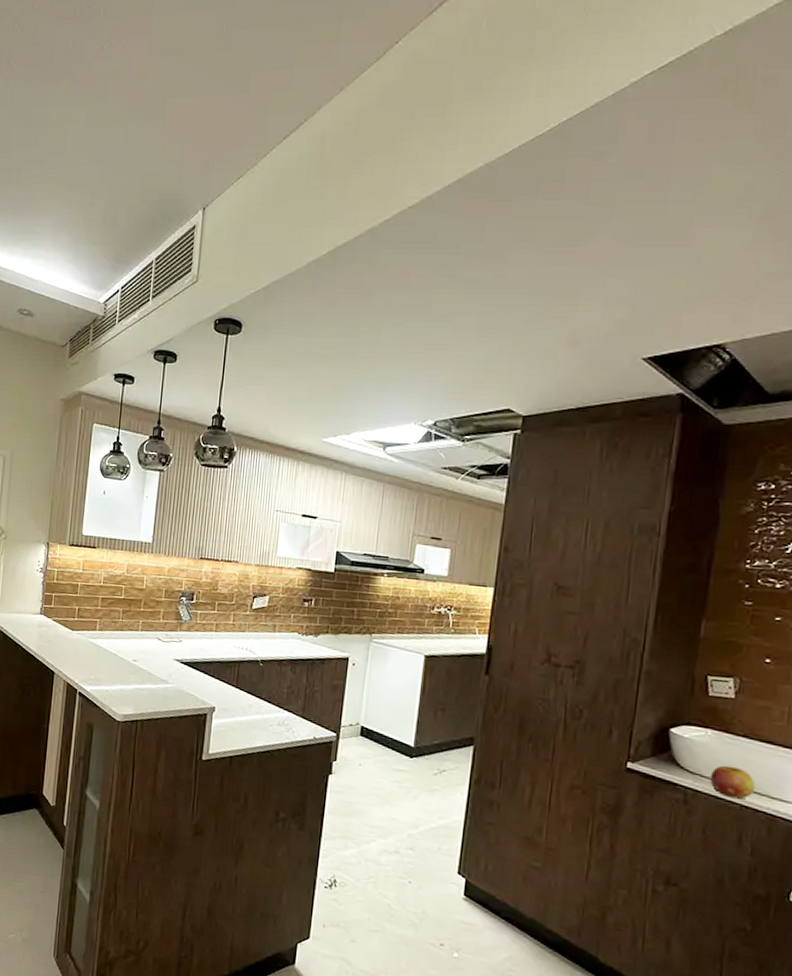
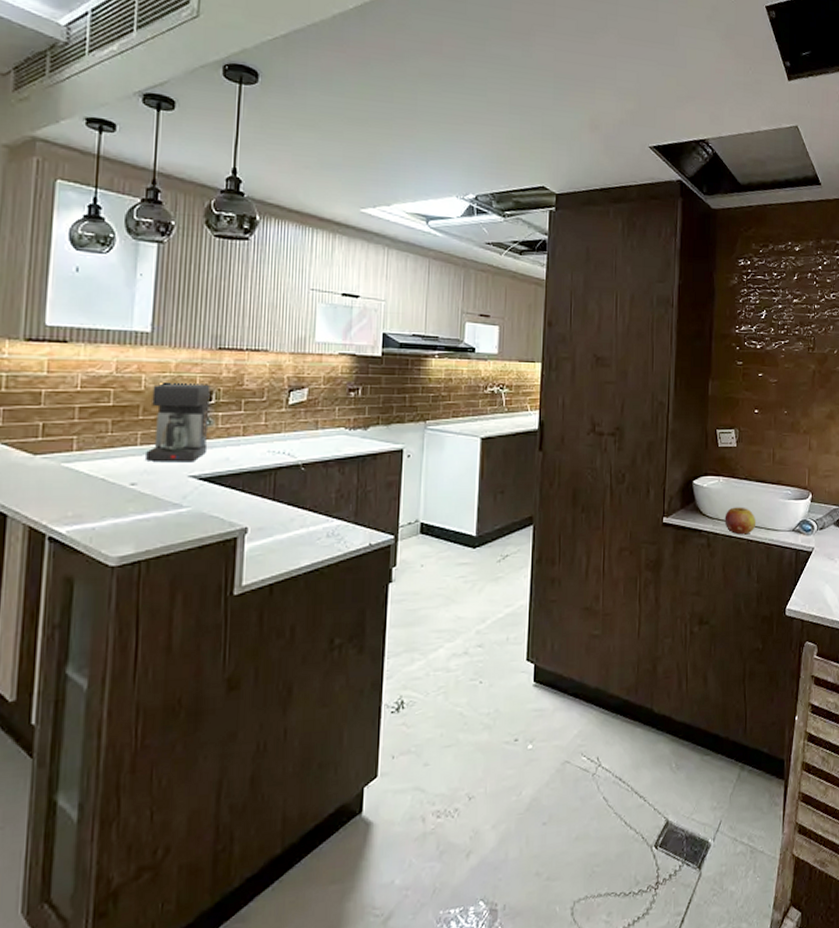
coffee maker: none [144,584,193,649] -> present [146,383,211,462]

